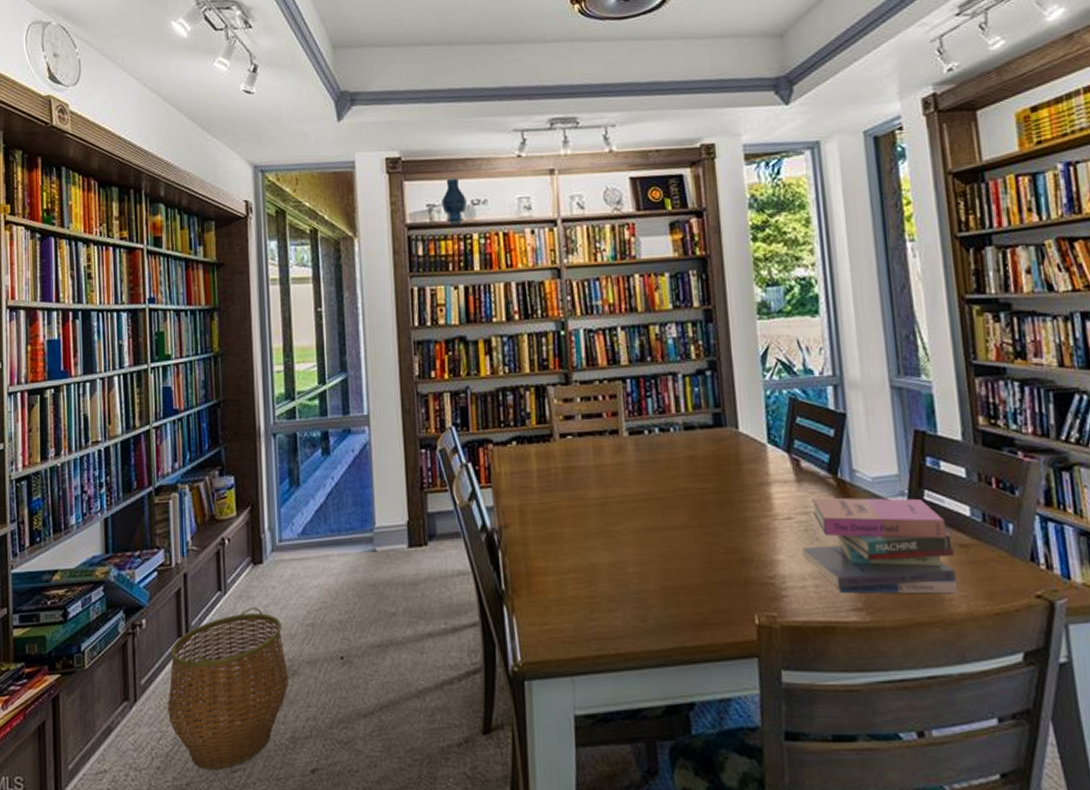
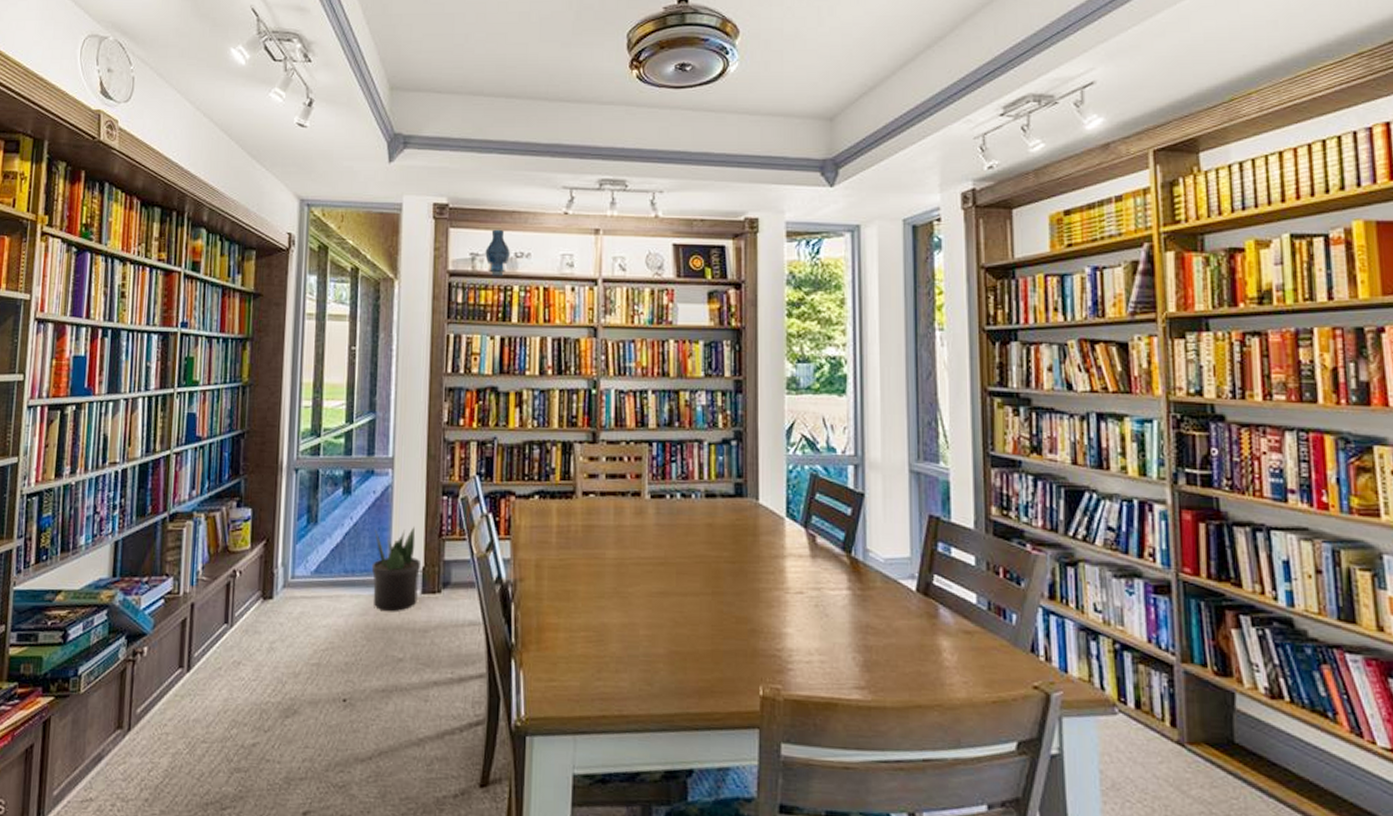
basket: present [167,607,289,770] -> none [161,643,289,806]
planter: none [356,482,406,567] -> present [371,527,422,611]
books: present [801,497,959,594] -> none [810,574,959,679]

